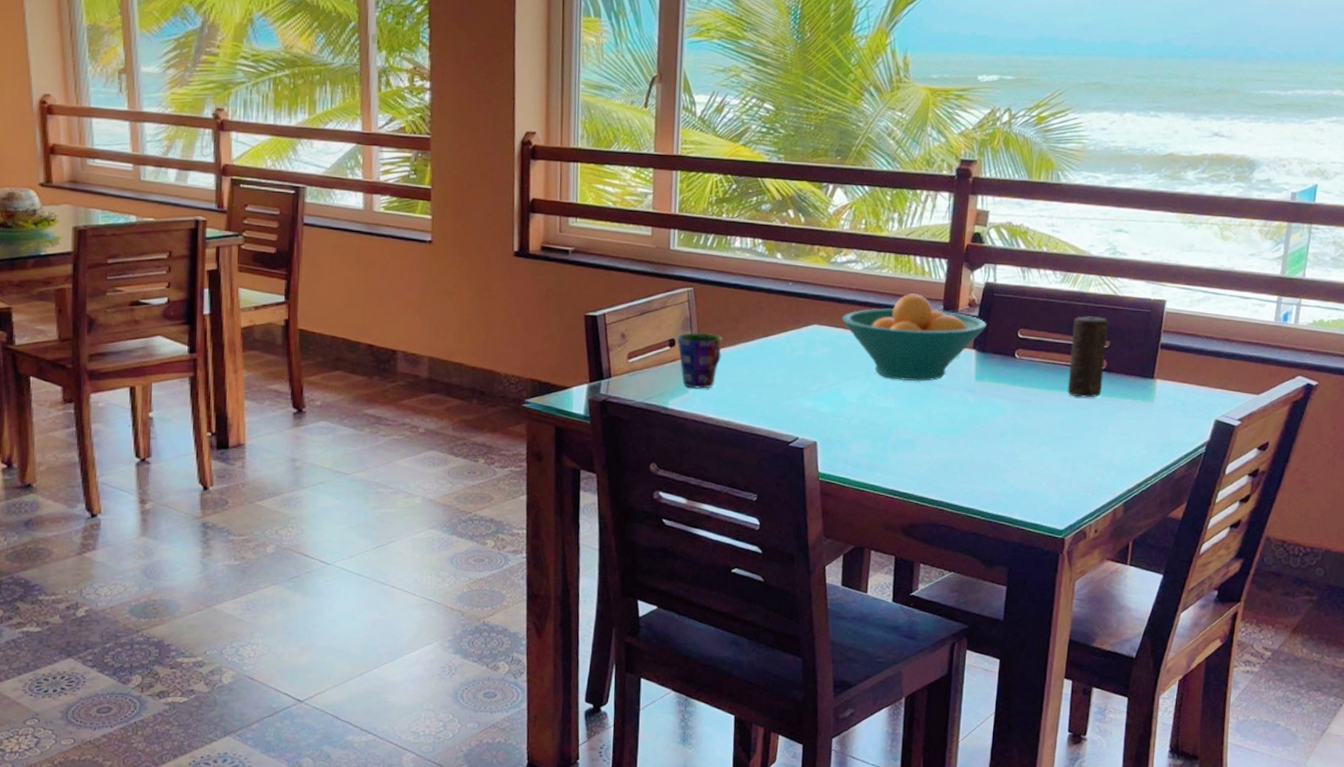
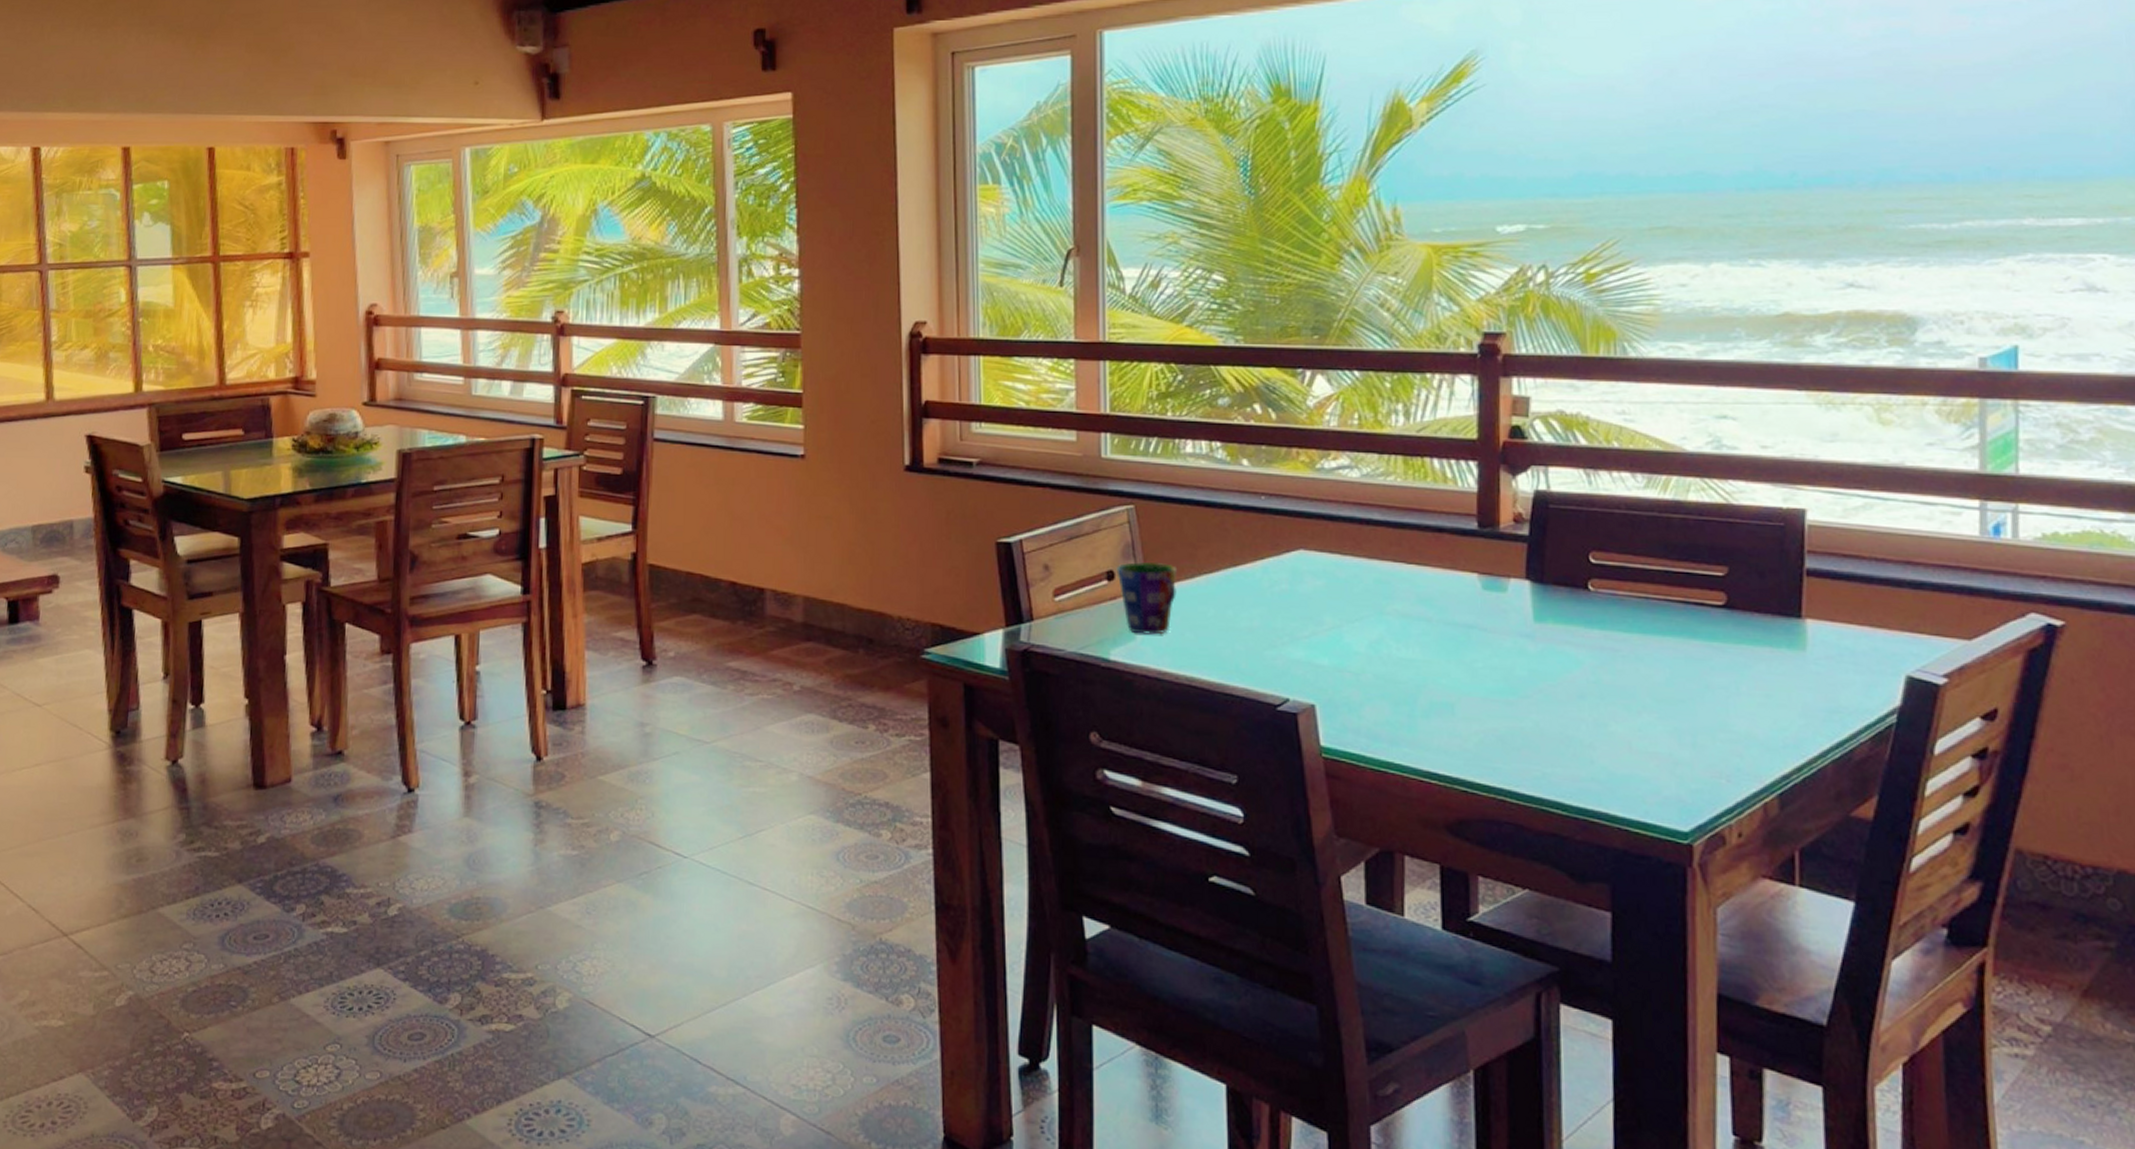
fruit bowl: present [841,293,987,382] -> none [1336,507,1542,624]
candle: present [1067,316,1109,398] -> none [1669,532,1725,645]

